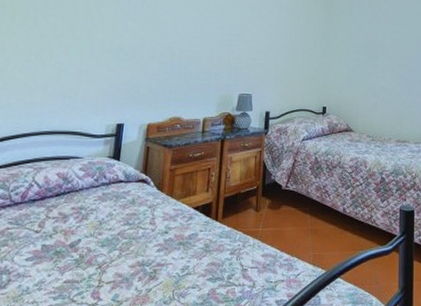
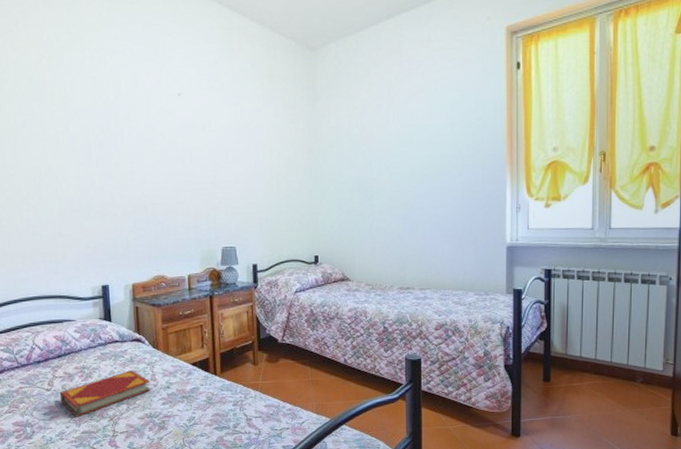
hardback book: none [48,213,149,264] -> present [59,370,151,417]

